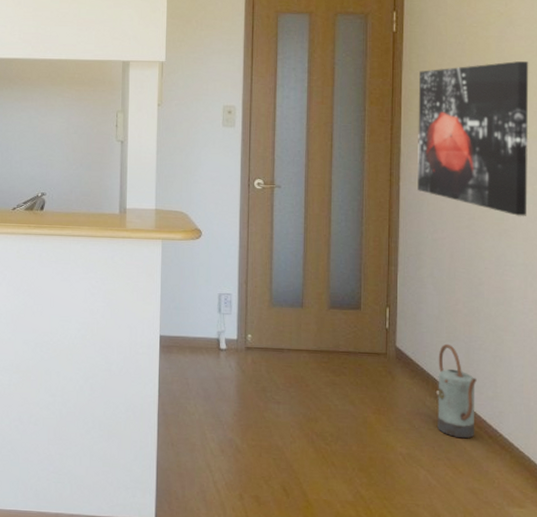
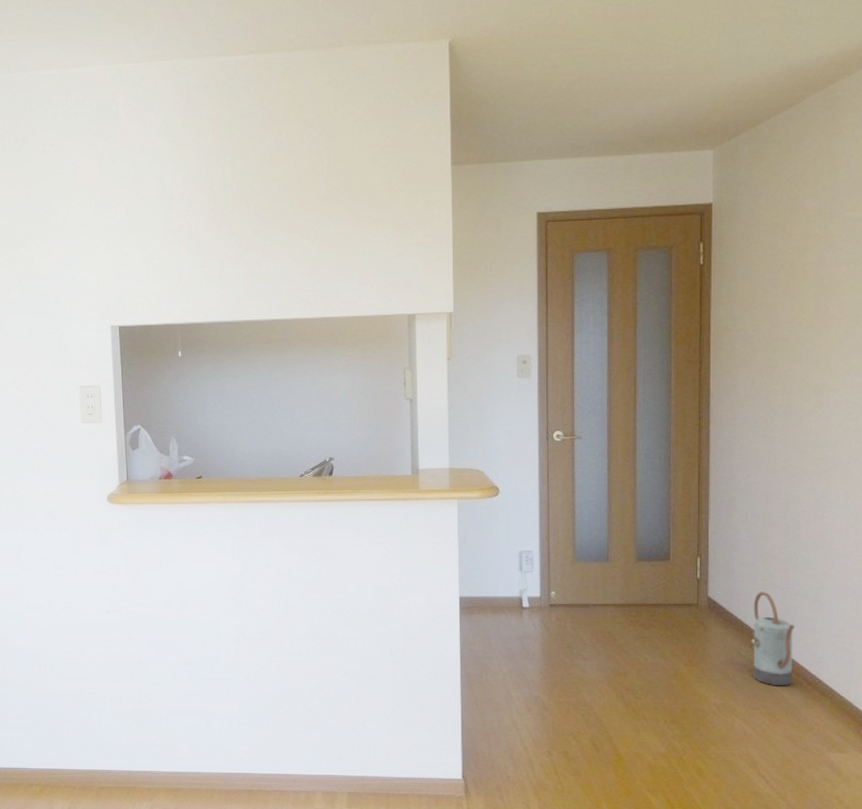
wall art: present [416,61,529,216] -> none [728,288,851,455]

